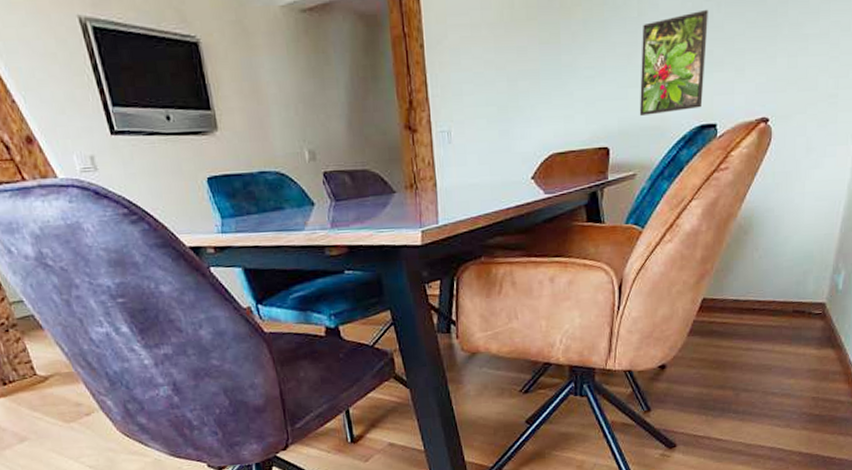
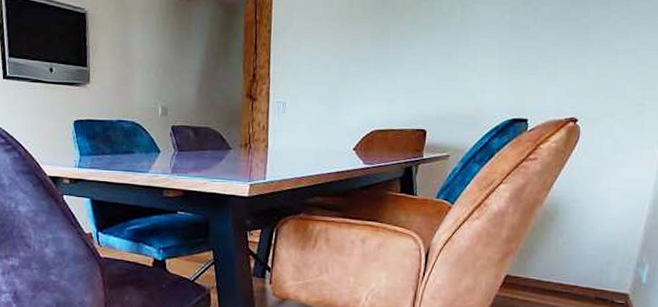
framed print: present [639,9,708,115] -> none [456,22,525,106]

